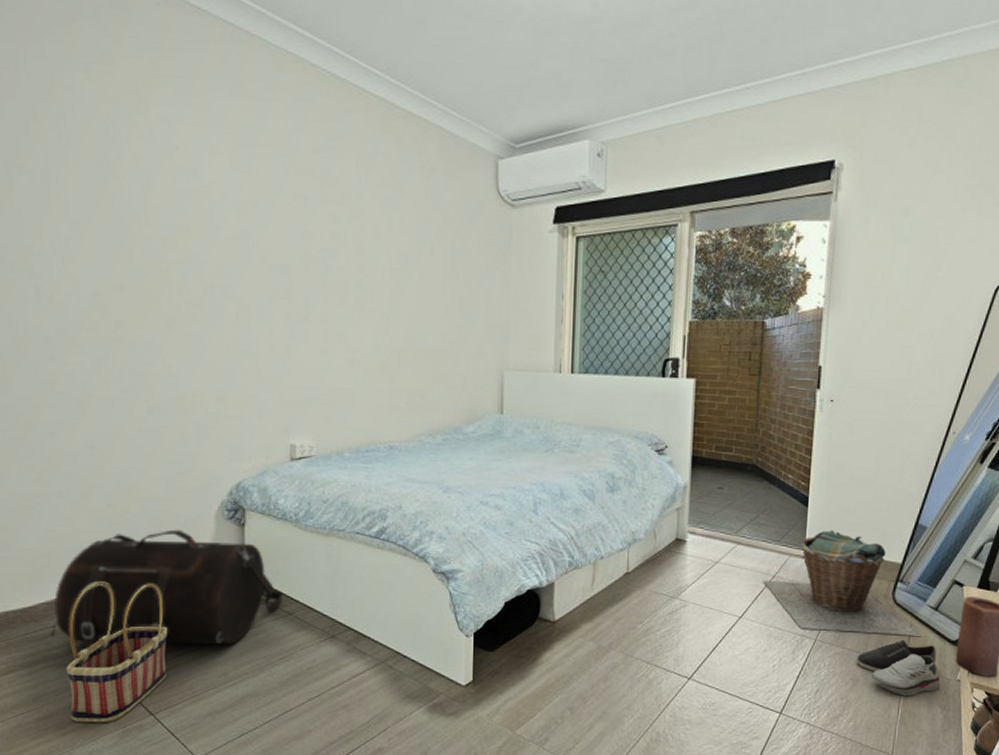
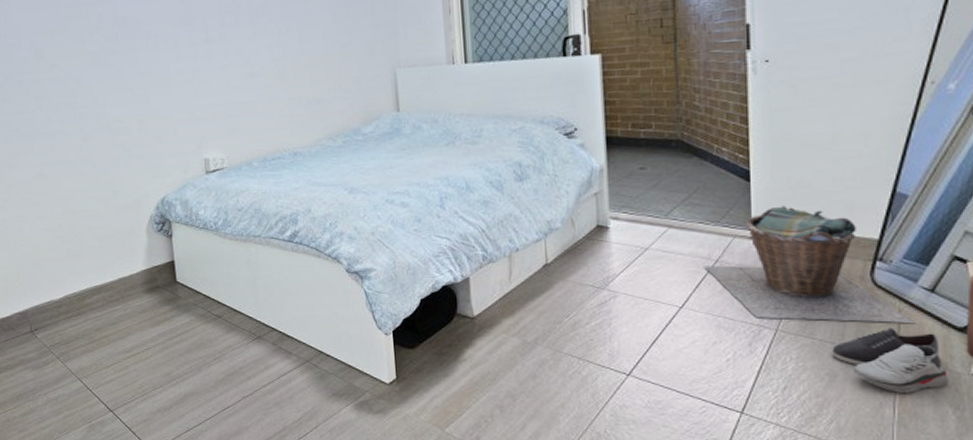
duffel bag: present [50,529,283,648] -> none [24,243,212,351]
basket: present [66,581,168,723] -> none [38,293,120,419]

